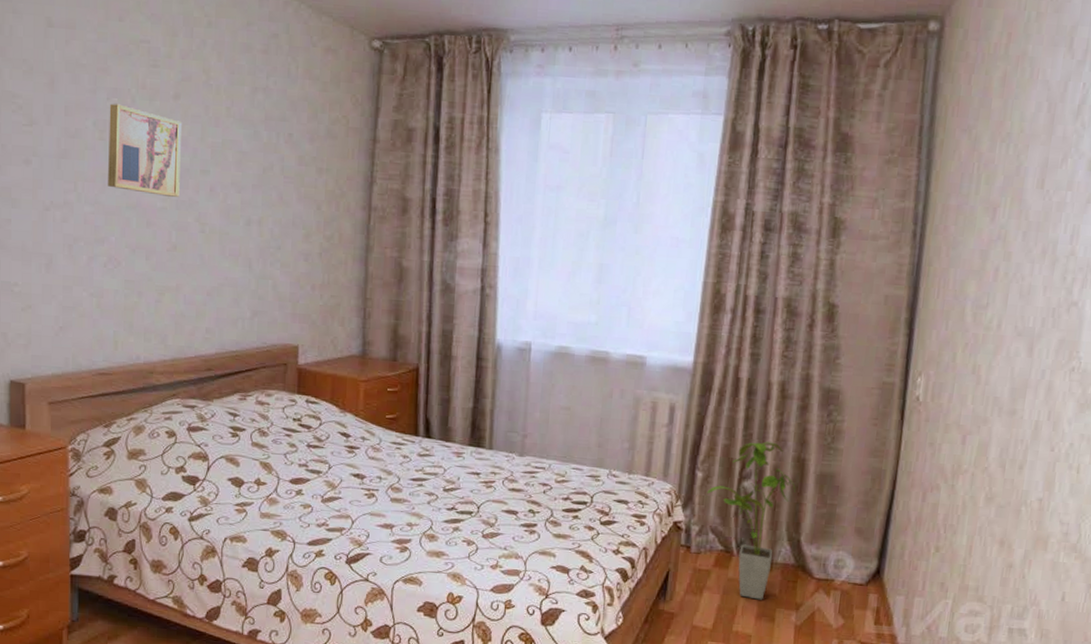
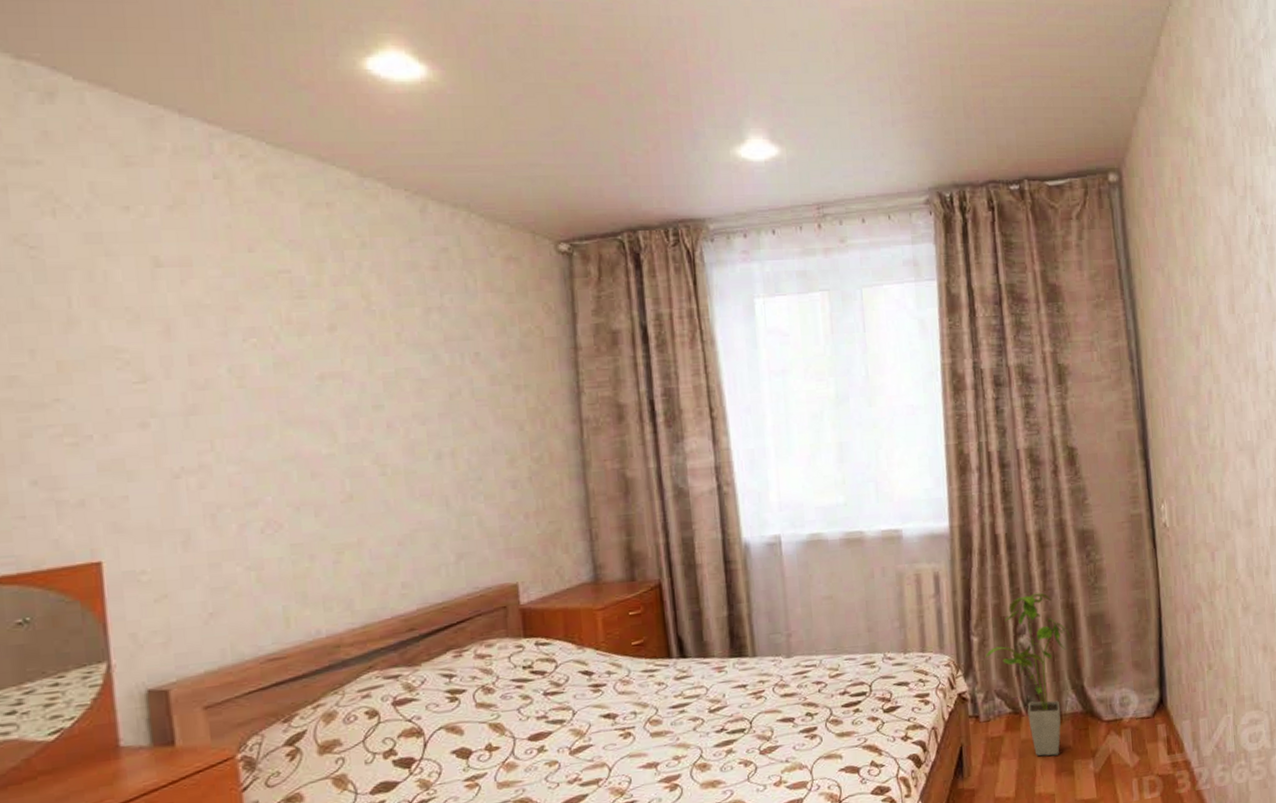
wall art: present [108,103,181,197] -> none [247,344,350,441]

